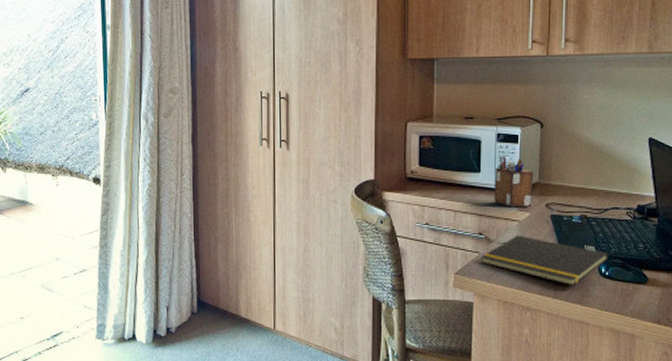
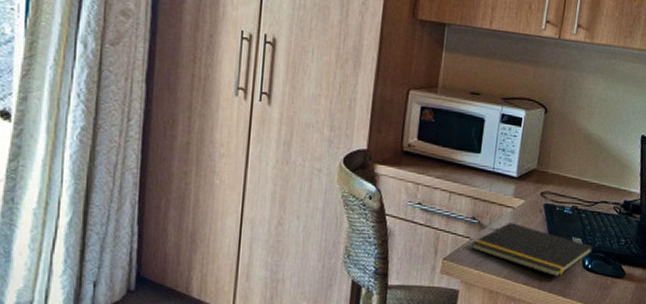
desk organizer: present [494,155,533,208] -> none [491,137,533,195]

